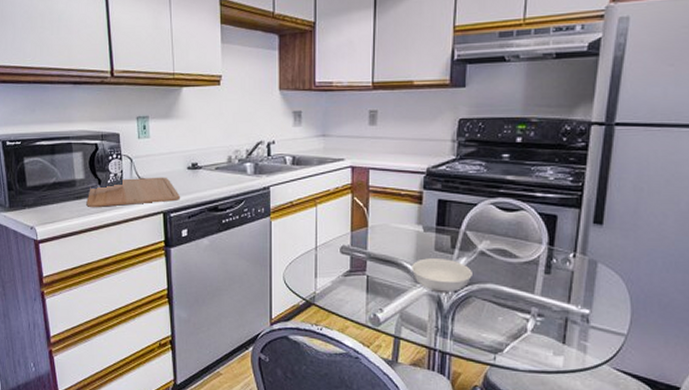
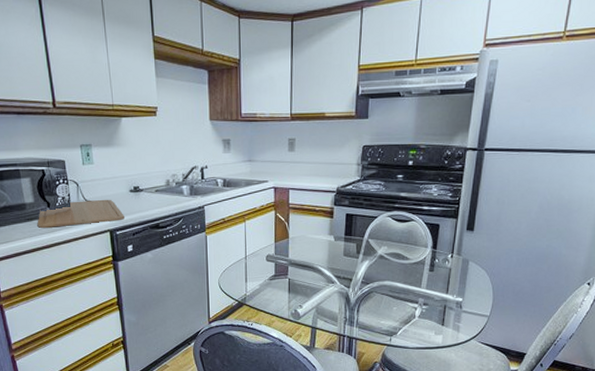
bowl: present [412,258,472,294] -> none [325,262,373,291]

